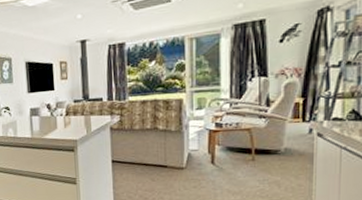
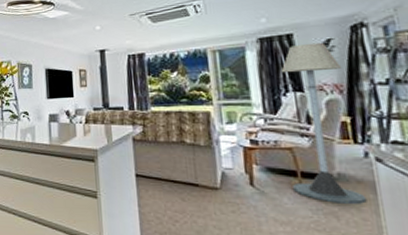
floor lamp: none [247,27,304,174] -> present [281,42,367,204]

